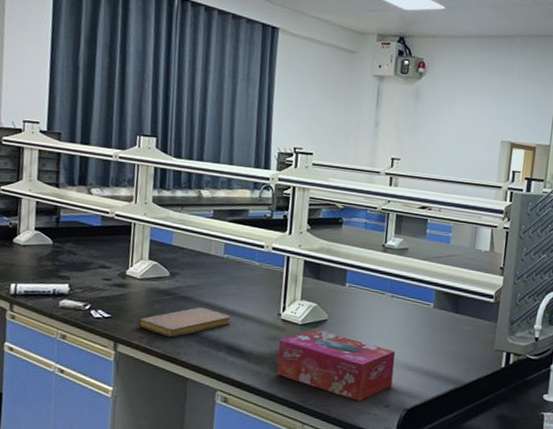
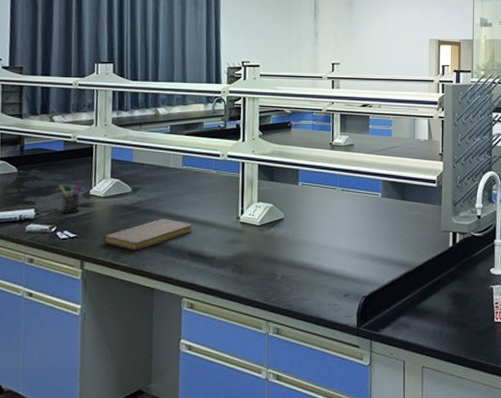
pen holder: none [95,259,119,293] -> present [59,181,82,214]
tissue box: present [276,329,396,401] -> none [239,229,350,293]

